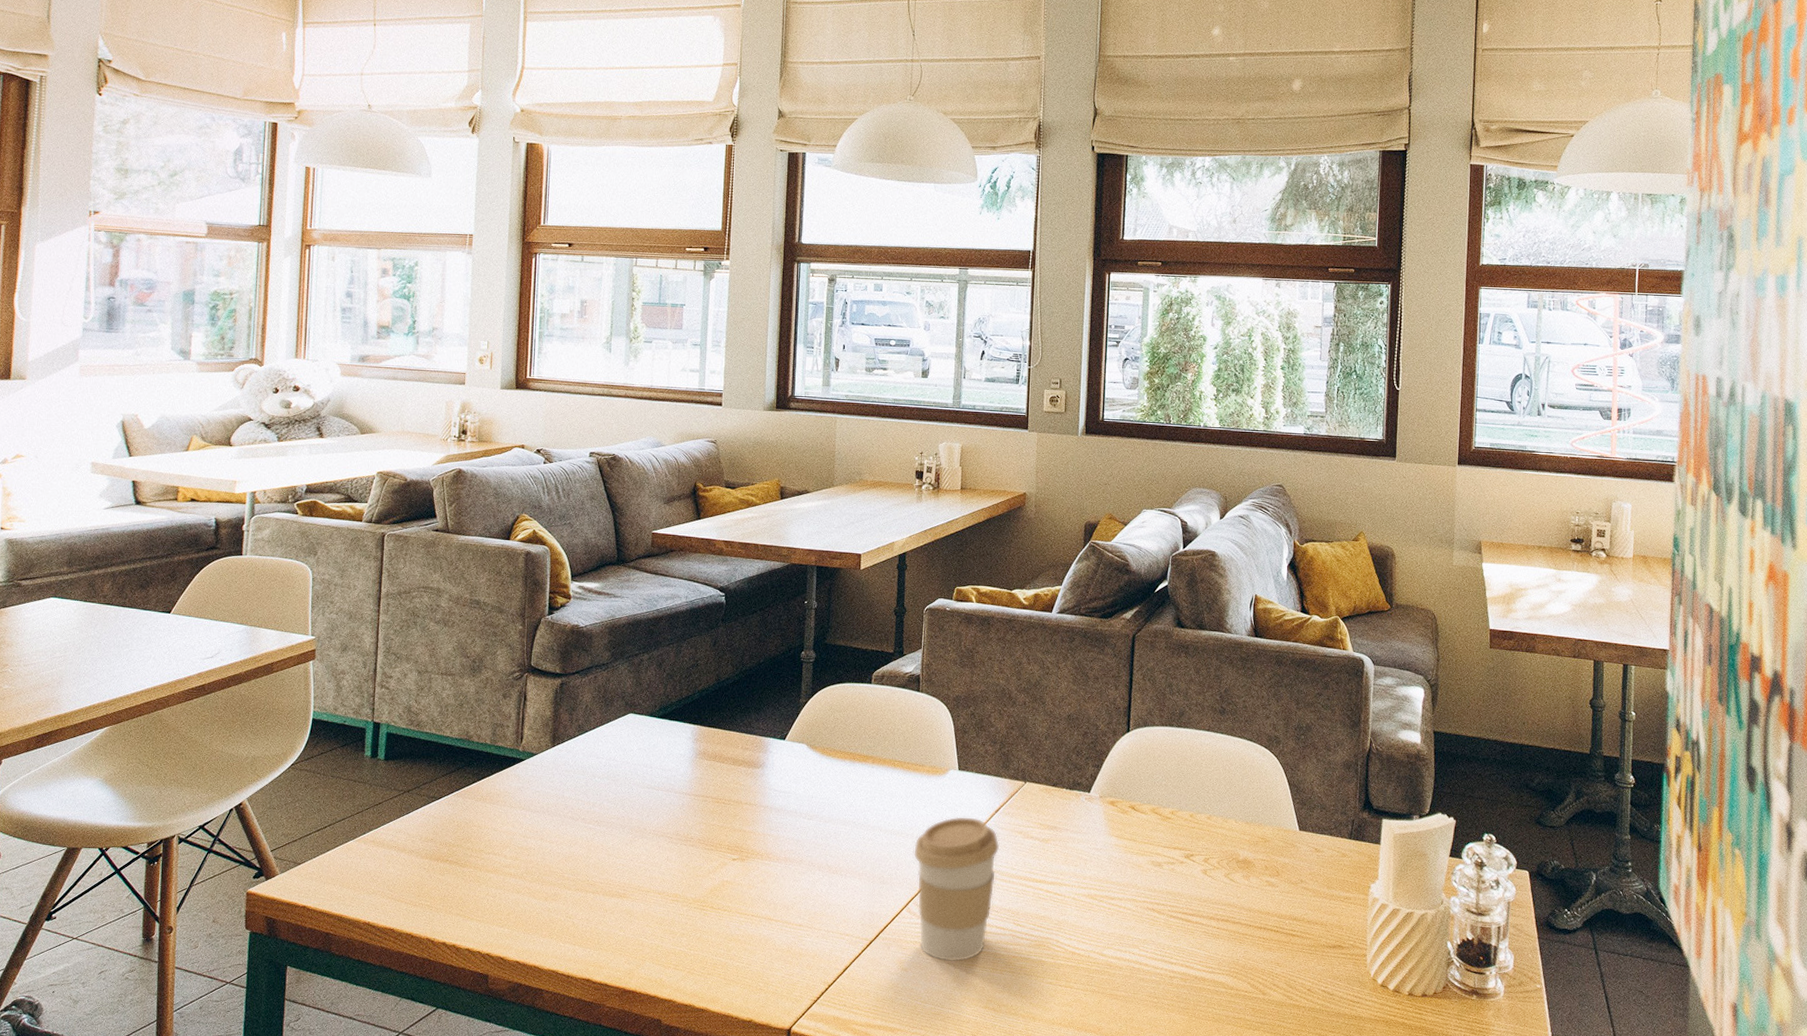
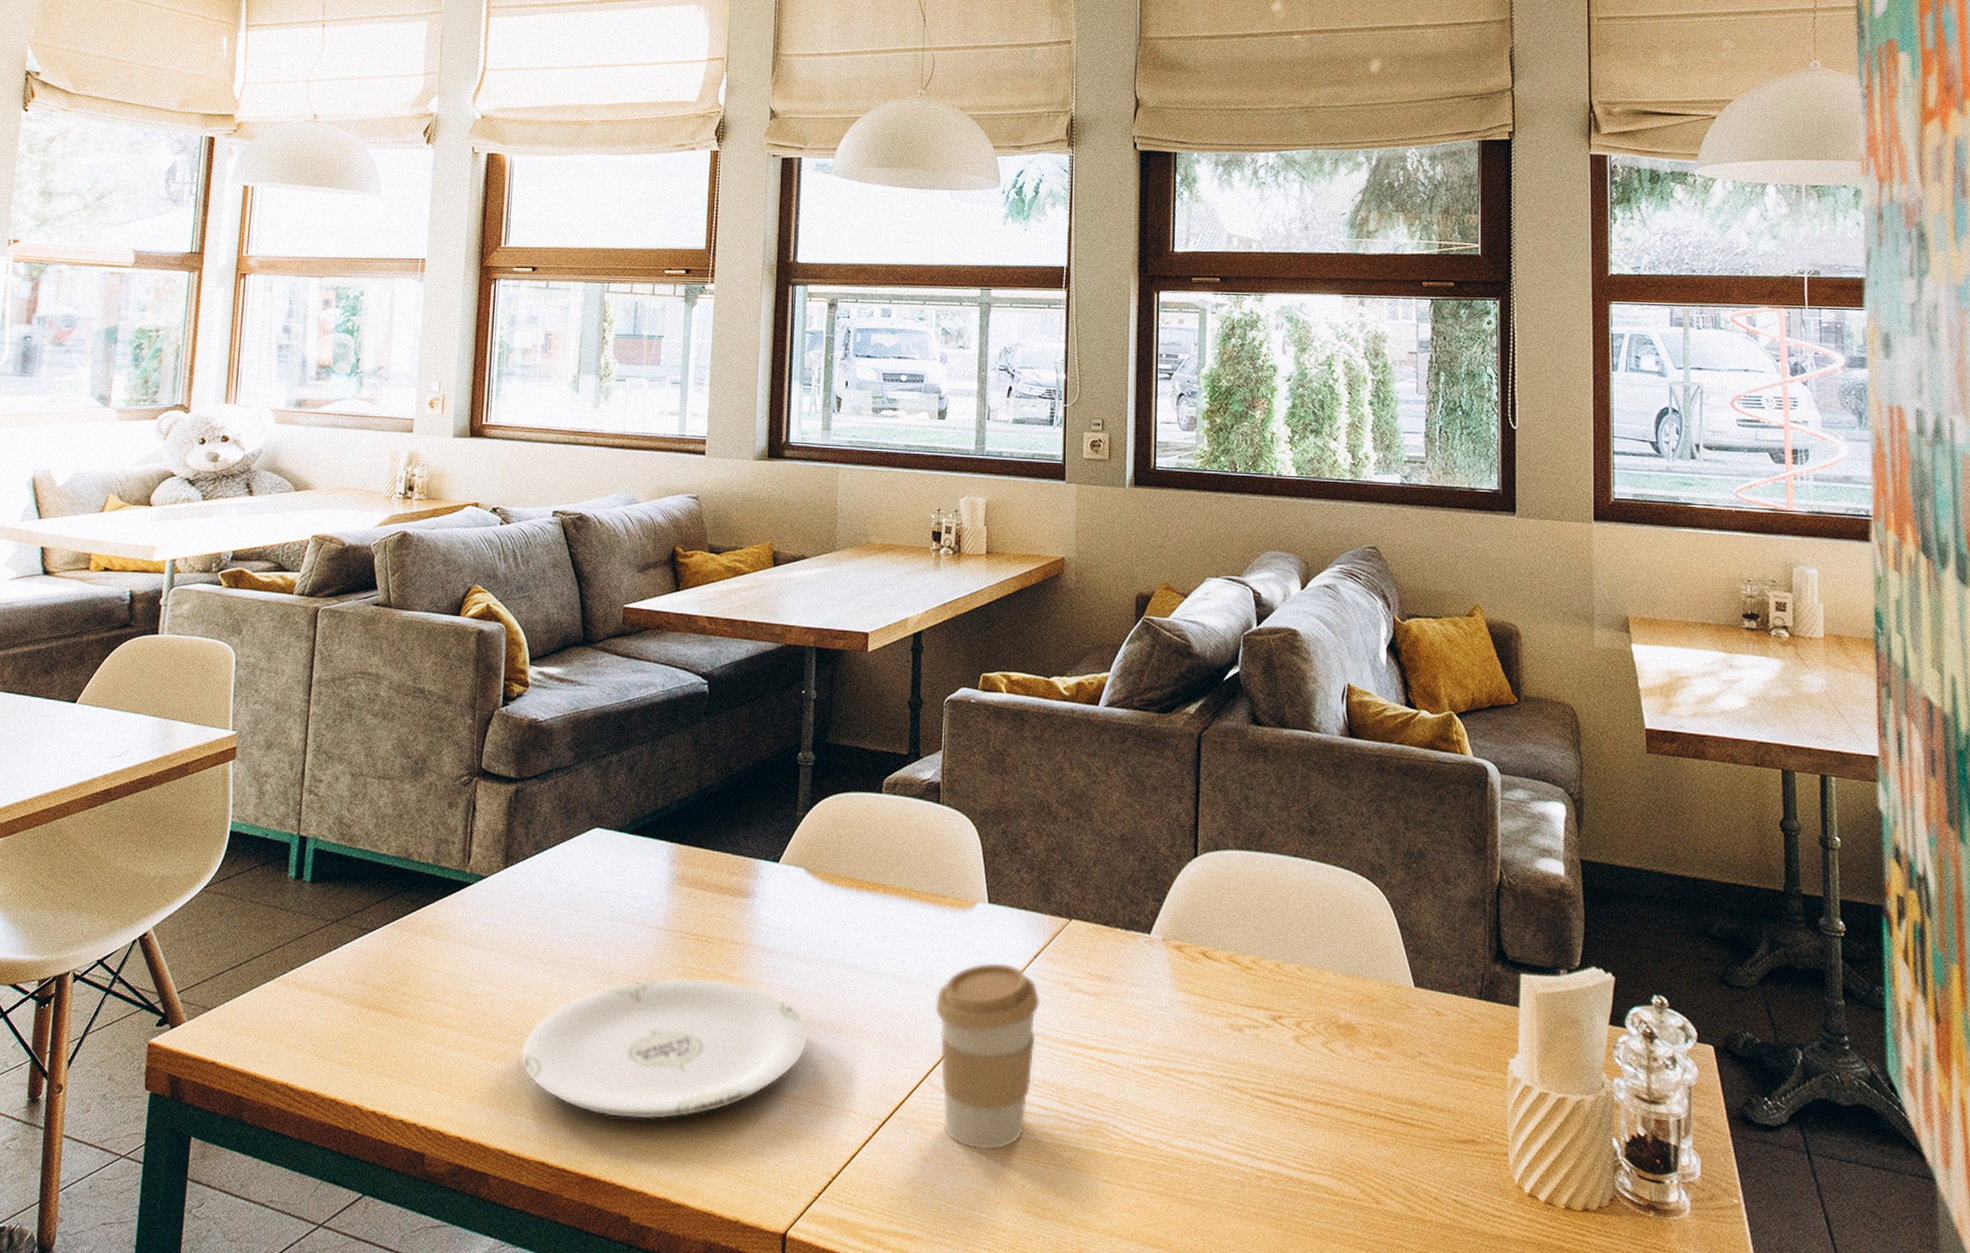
plate: none [569,832,809,944] -> present [521,978,808,1120]

